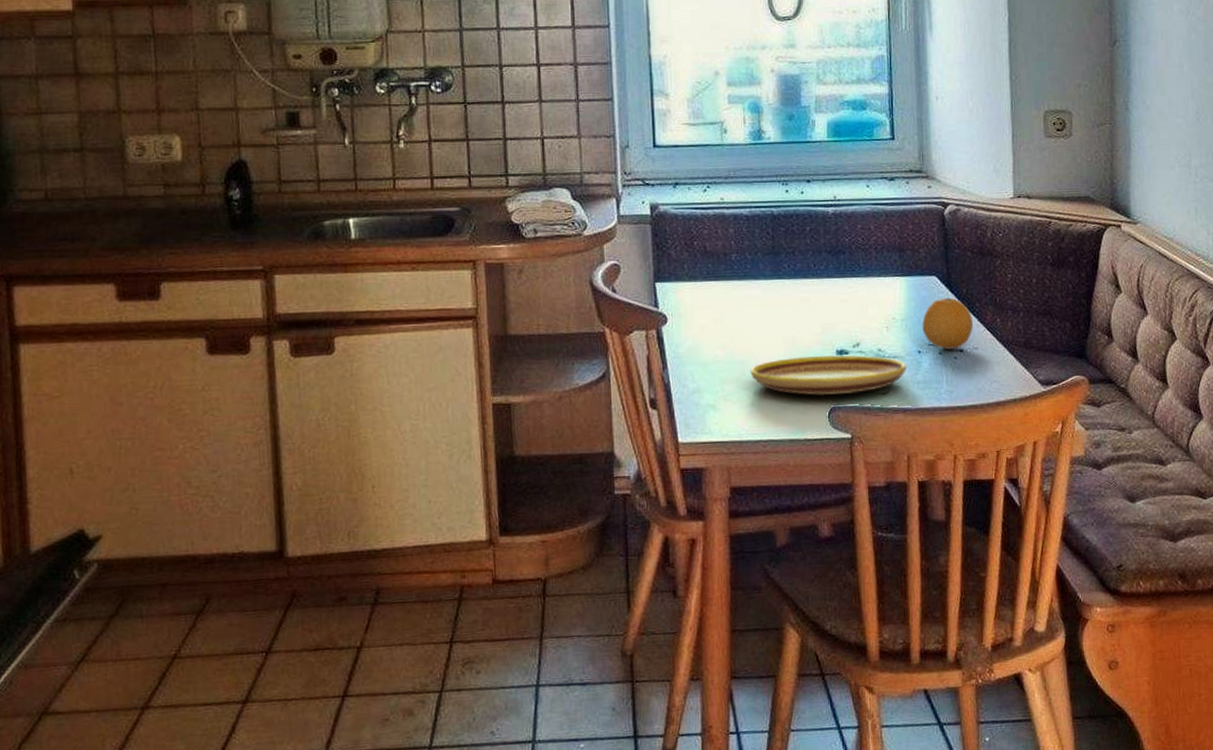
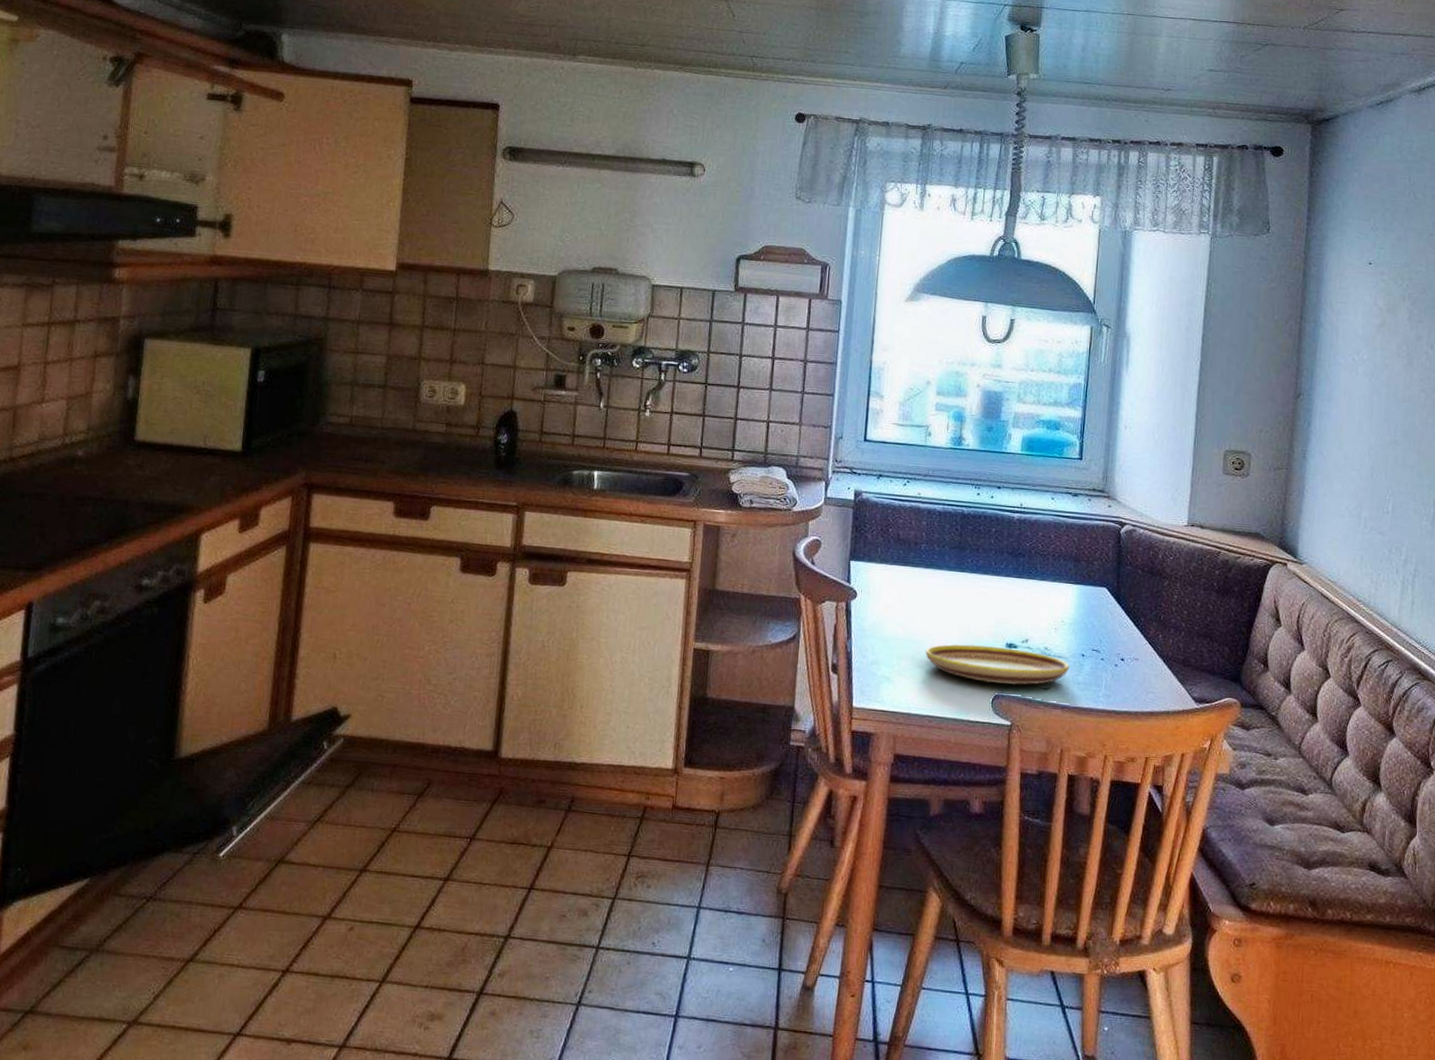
fruit: present [921,297,973,350] -> none [1087,609,1136,657]

